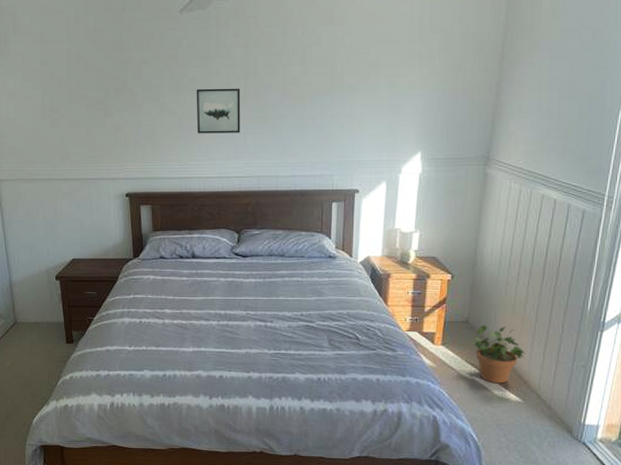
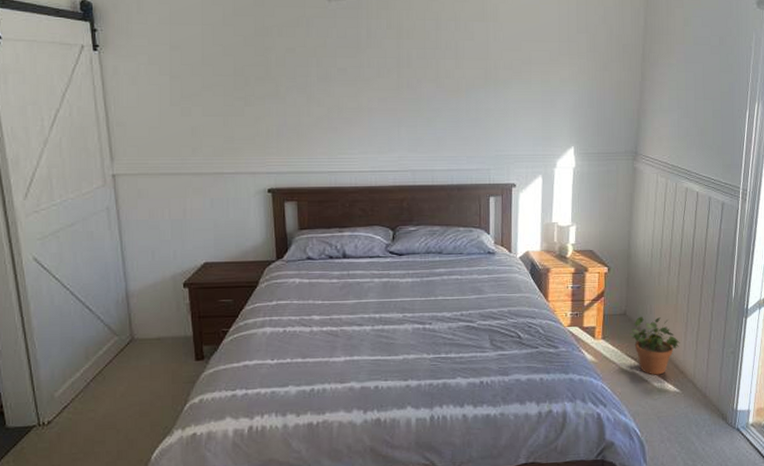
wall art: present [196,88,241,134] -> none [346,79,394,126]

